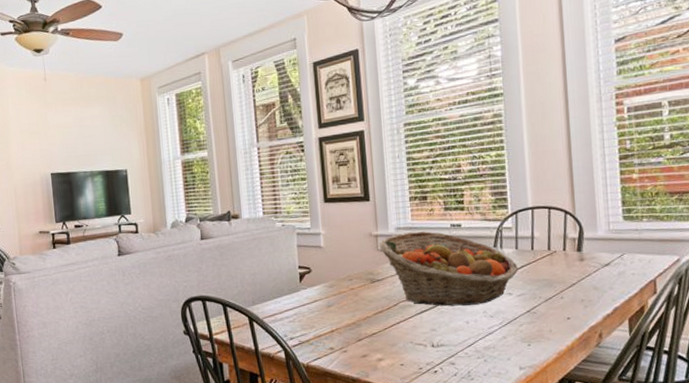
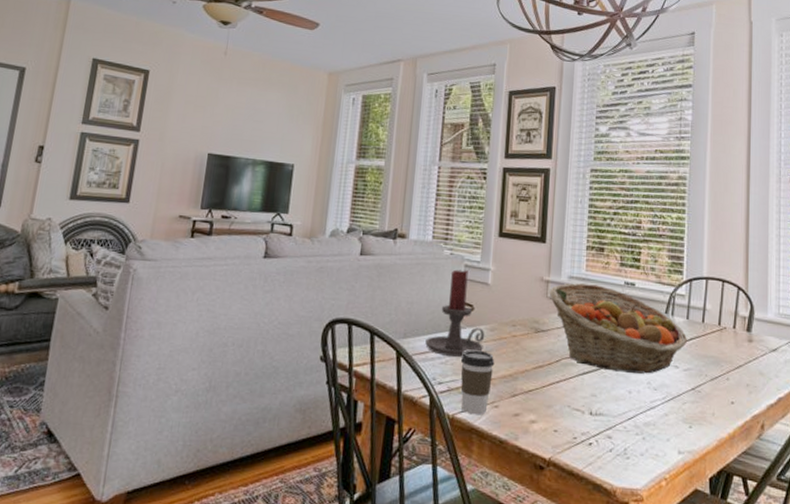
candle holder: none [272,238,326,315] -> present [425,269,485,357]
coffee cup: none [307,305,338,361] -> present [460,349,495,415]

